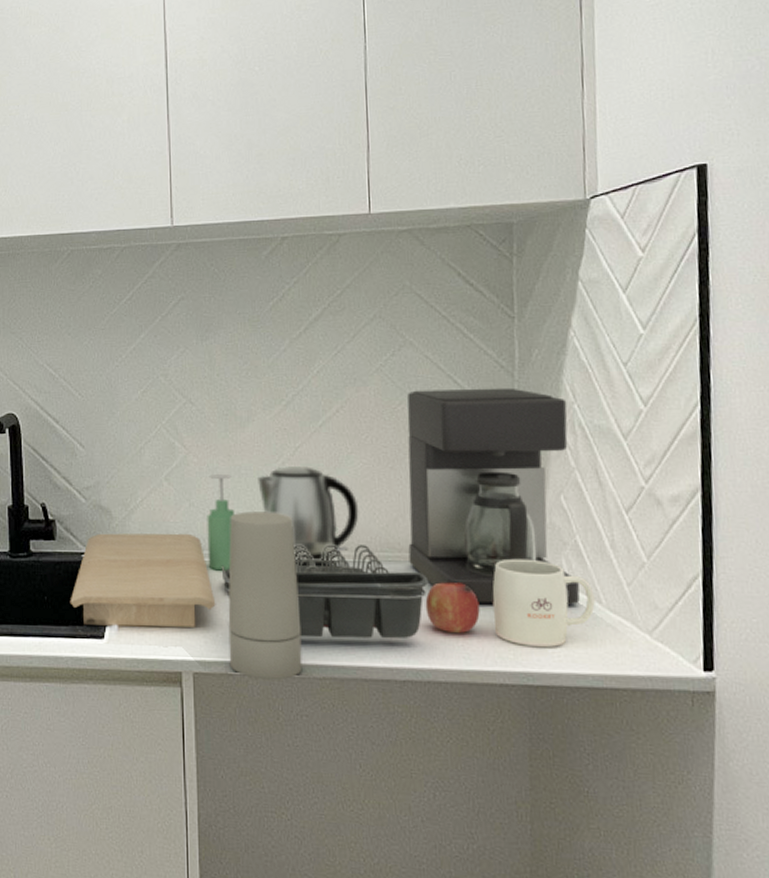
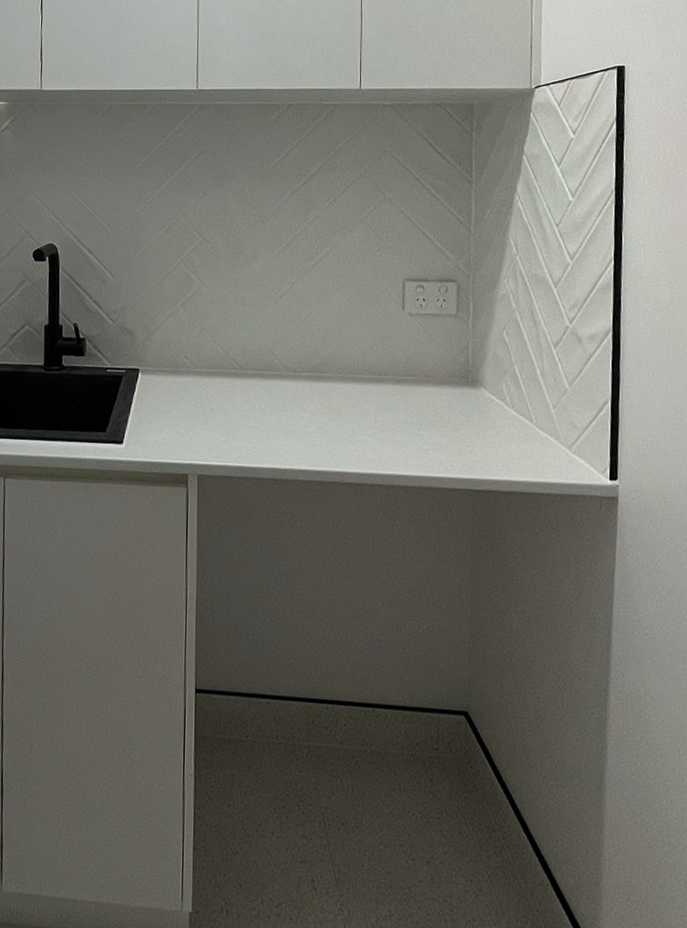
cutting board: present [70,533,216,628] -> none [94,351,220,435]
soap dispenser: present [207,473,234,571] -> none [214,303,238,387]
dish rack: present [221,544,429,639] -> none [225,365,396,449]
canister: present [228,511,303,680] -> none [229,336,290,483]
kettle: present [258,465,359,566] -> none [259,298,342,386]
coffee maker: present [407,387,580,604] -> none [381,239,517,423]
fruit: present [425,582,480,633] -> none [392,401,436,445]
mug: present [491,558,595,648] -> none [446,383,528,459]

